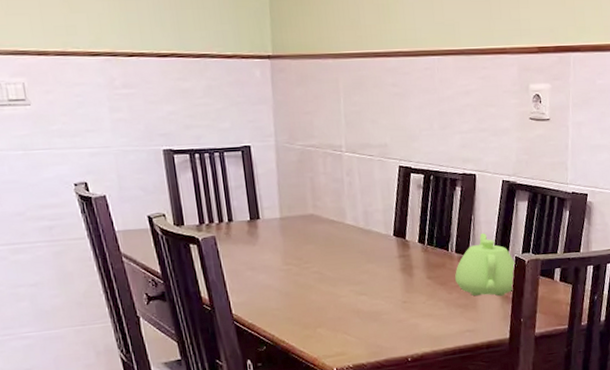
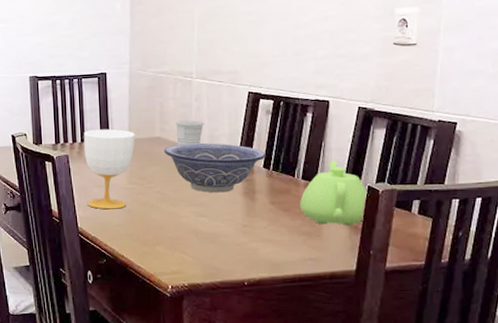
cup: none [231,207,287,294] -> present [84,129,135,210]
decorative bowl: none [318,219,420,271] -> present [163,143,266,193]
cup: none [328,195,358,222] -> present [175,119,205,145]

